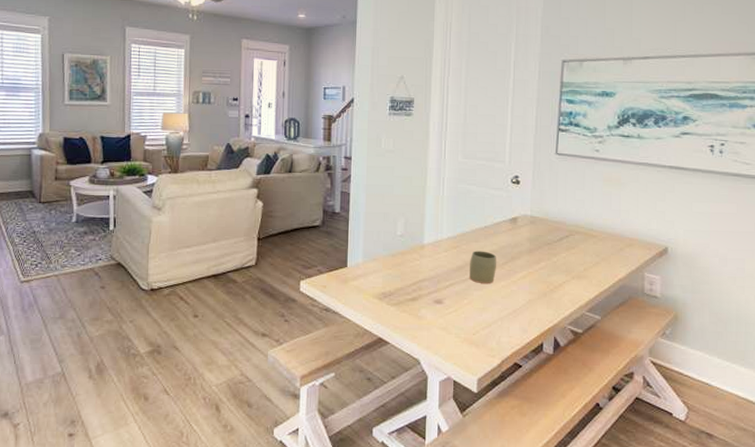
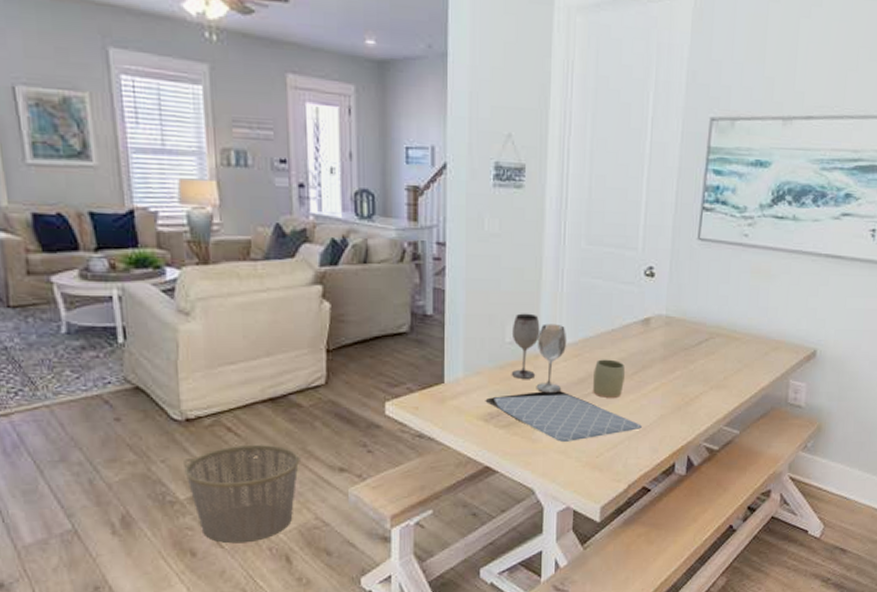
basket: none [145,311,234,392] -> present [182,444,302,544]
placemat: none [380,275,512,320] -> present [485,390,642,442]
wineglass: none [401,212,448,278] -> present [511,313,567,393]

